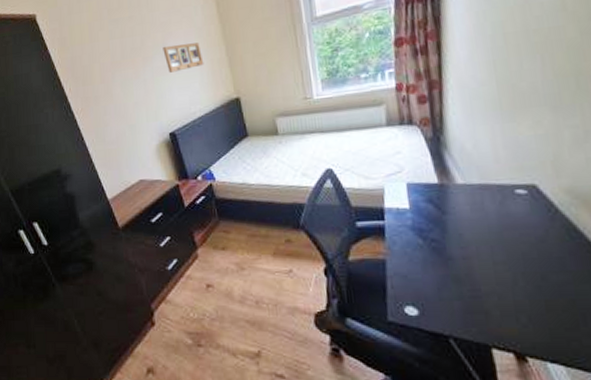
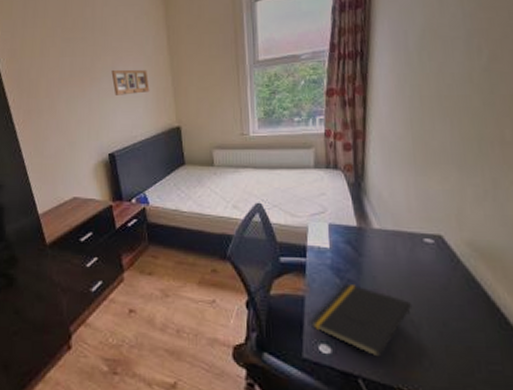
notepad: none [394,243,506,316] -> present [311,283,412,357]

